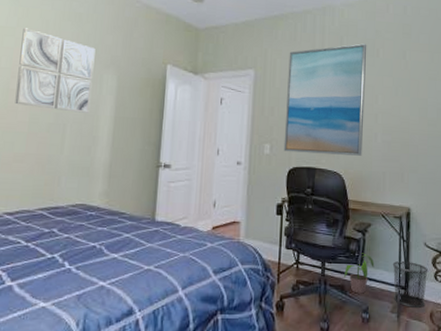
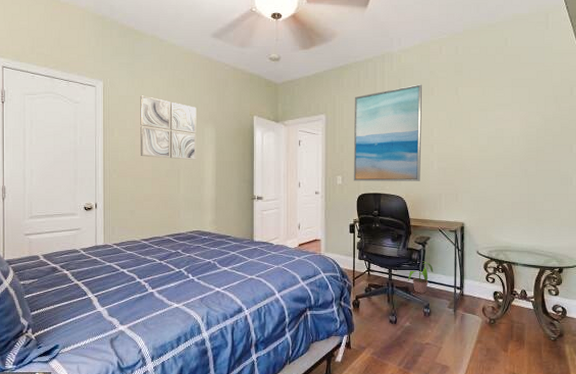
waste bin: present [392,261,428,308] -> none [449,267,480,304]

